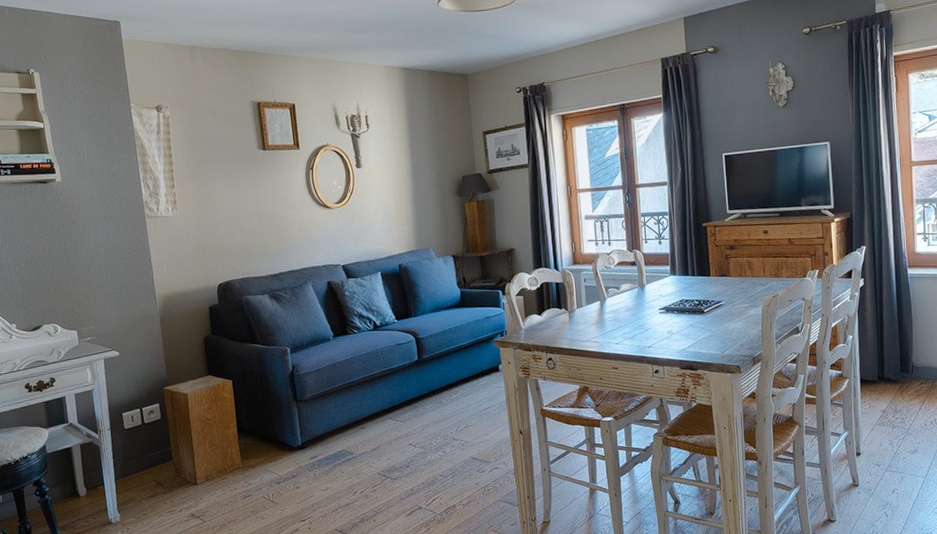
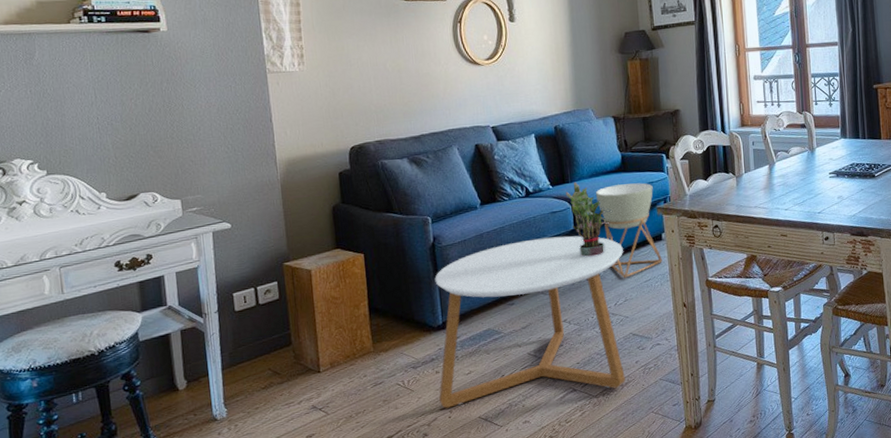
coffee table: none [294,366,467,520] -> present [434,235,625,408]
potted plant: none [409,316,452,386] -> present [565,182,612,257]
planter: none [437,317,500,406] -> present [596,183,662,278]

